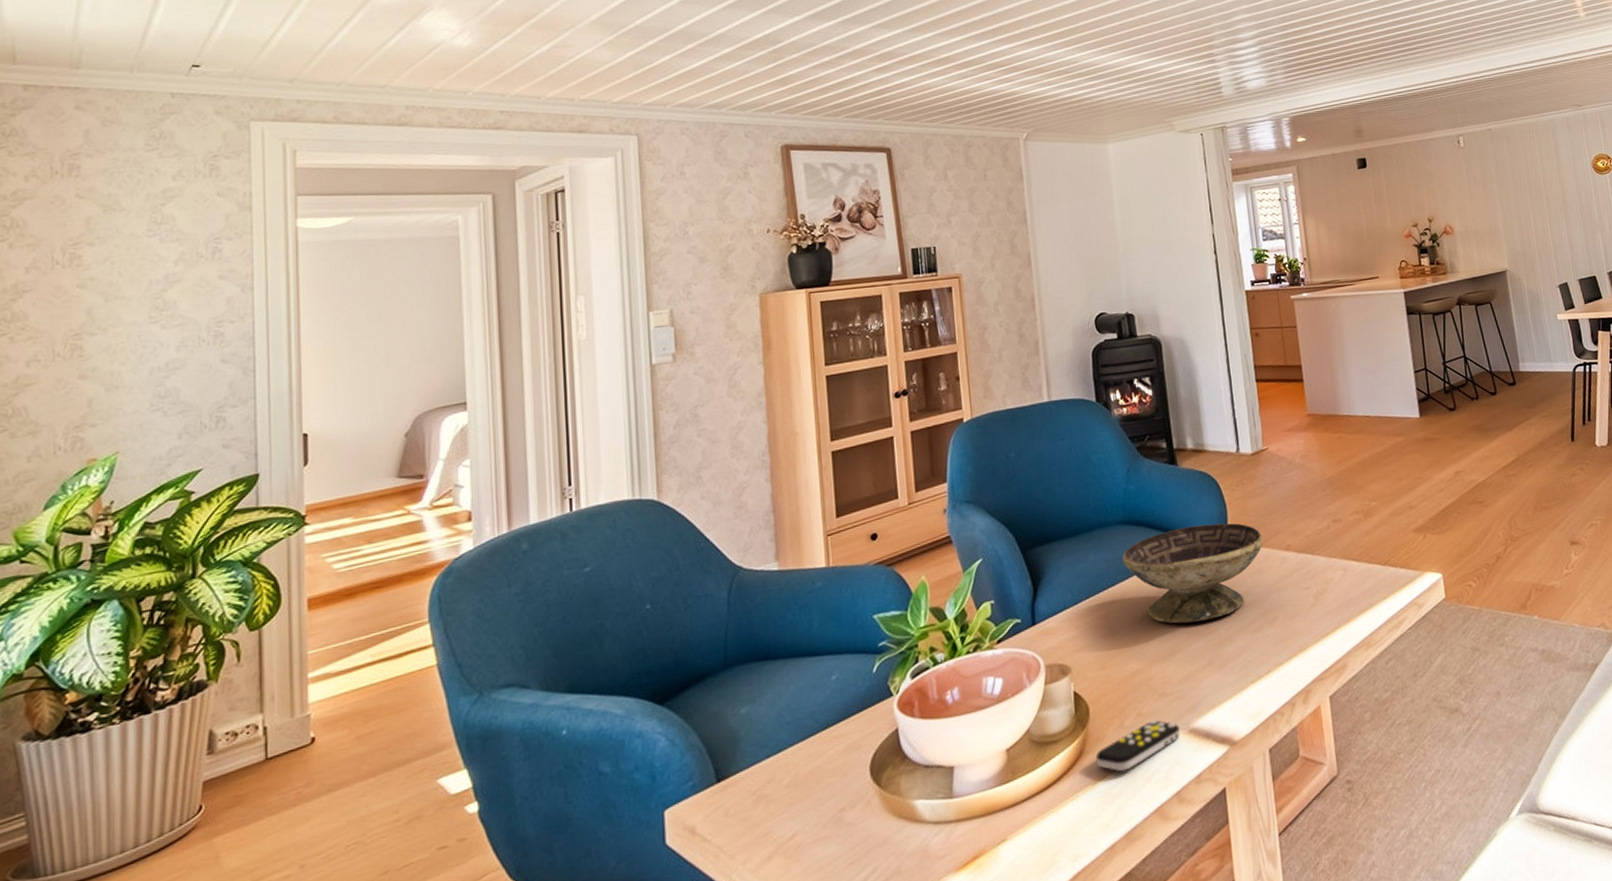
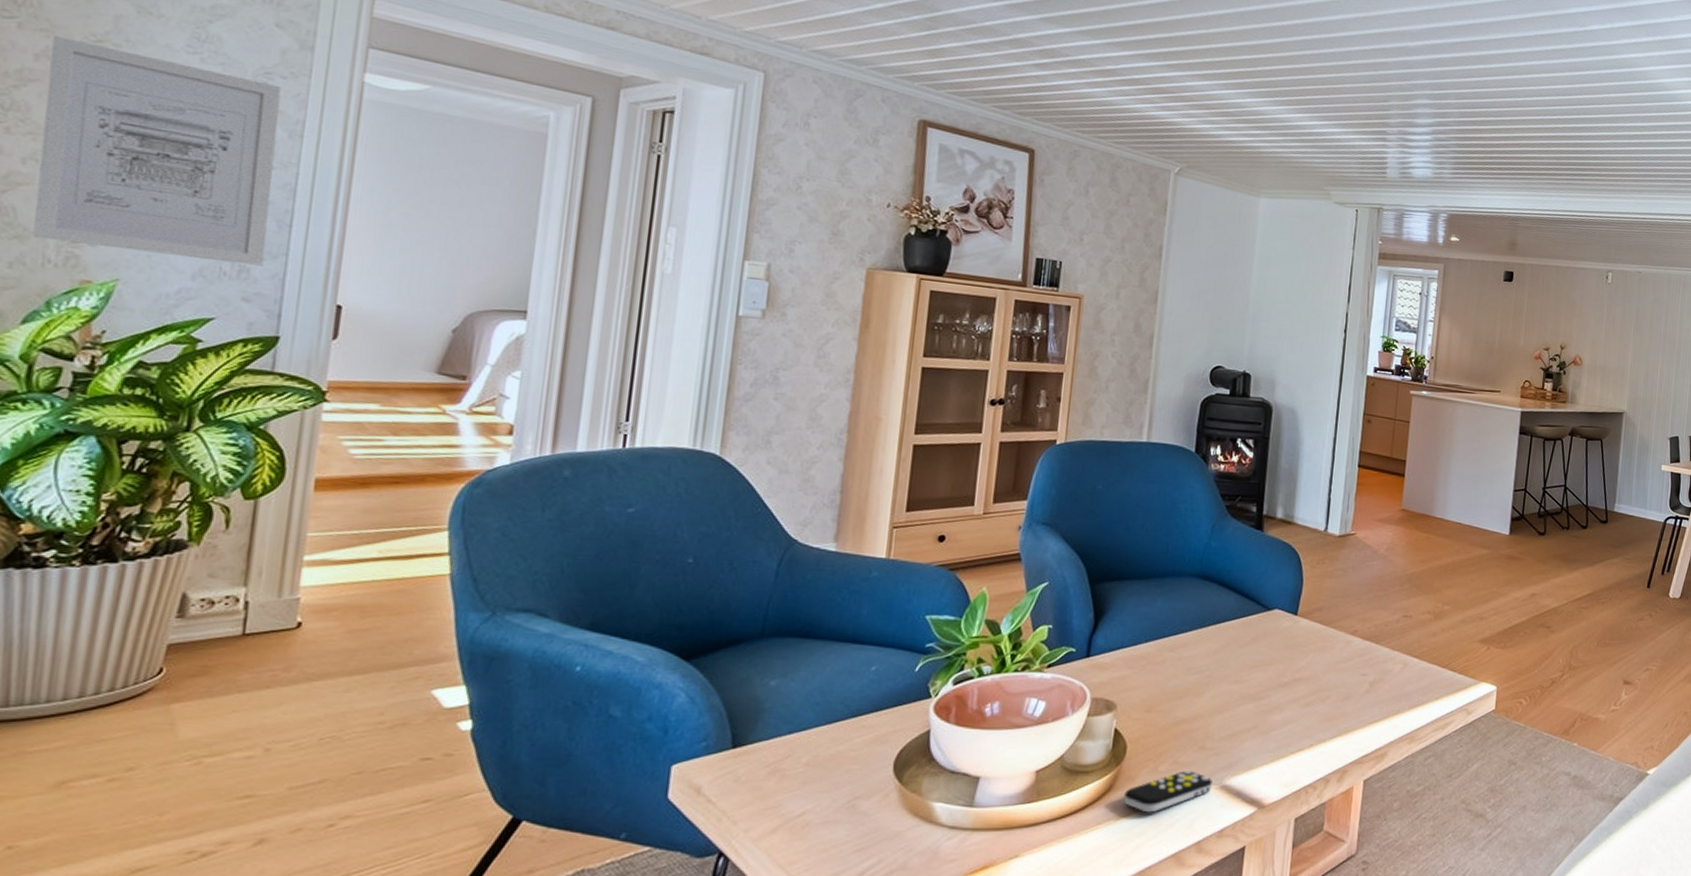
wall art: none [38,247,236,431] -> present [32,36,281,266]
decorative bowl: present [1122,523,1264,624] -> none [1189,592,1333,686]

